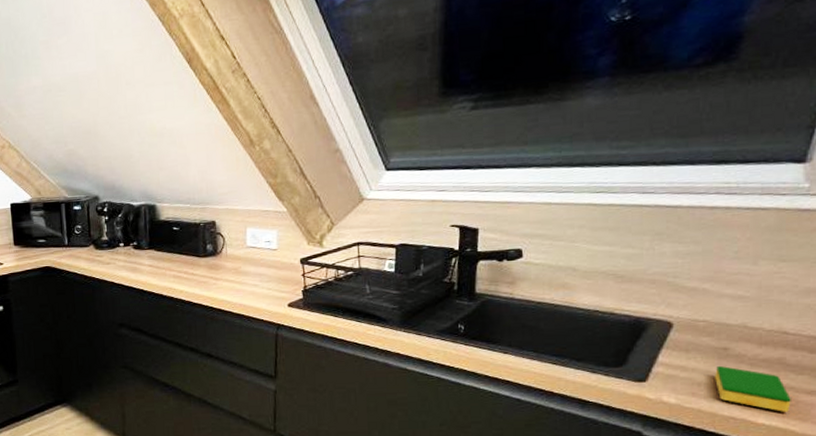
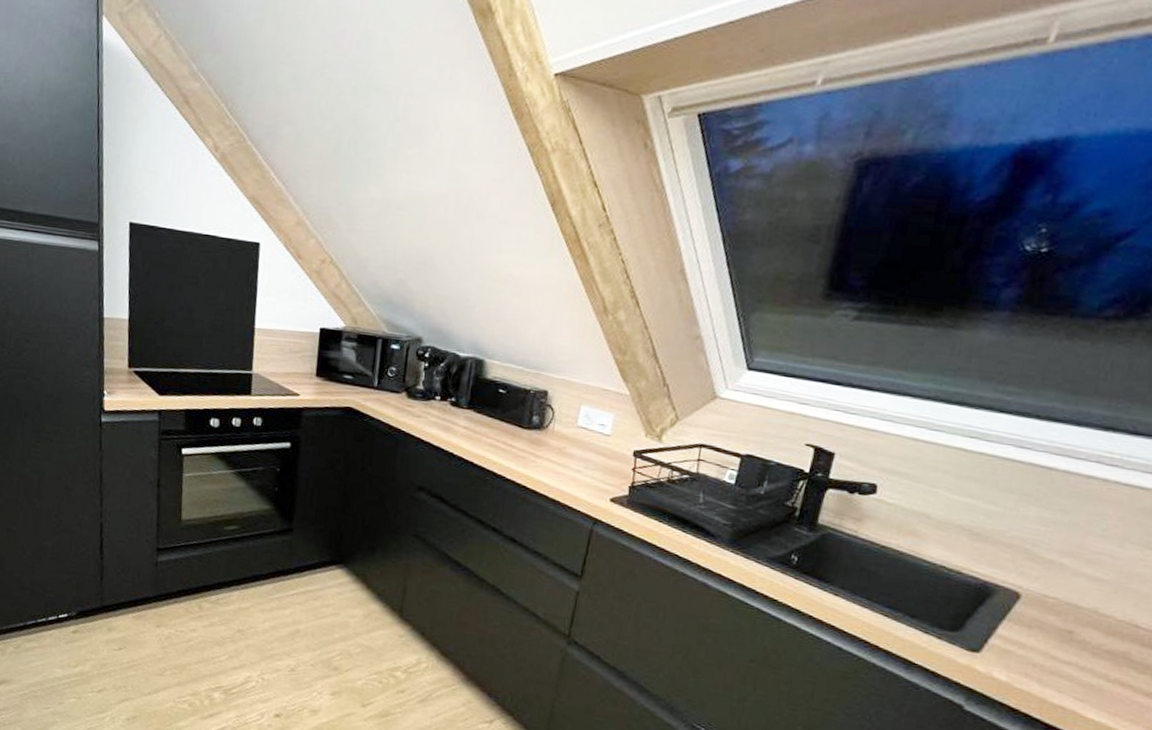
dish sponge: present [715,365,791,412] -> none [1052,648,1127,711]

